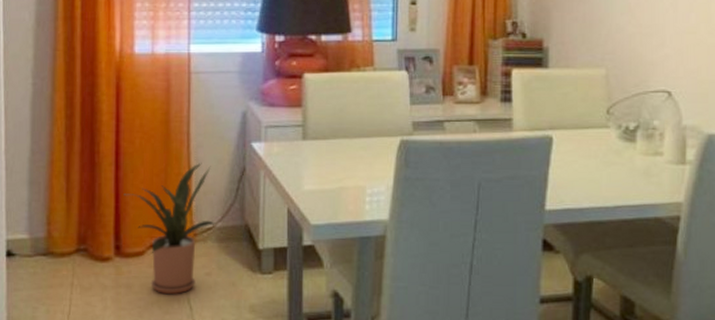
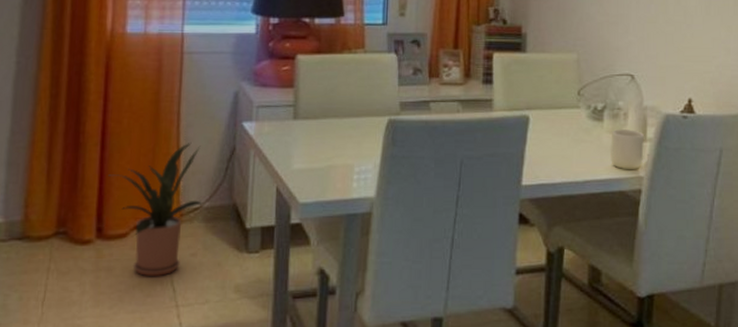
mug: none [644,151,683,195] -> present [611,129,644,170]

